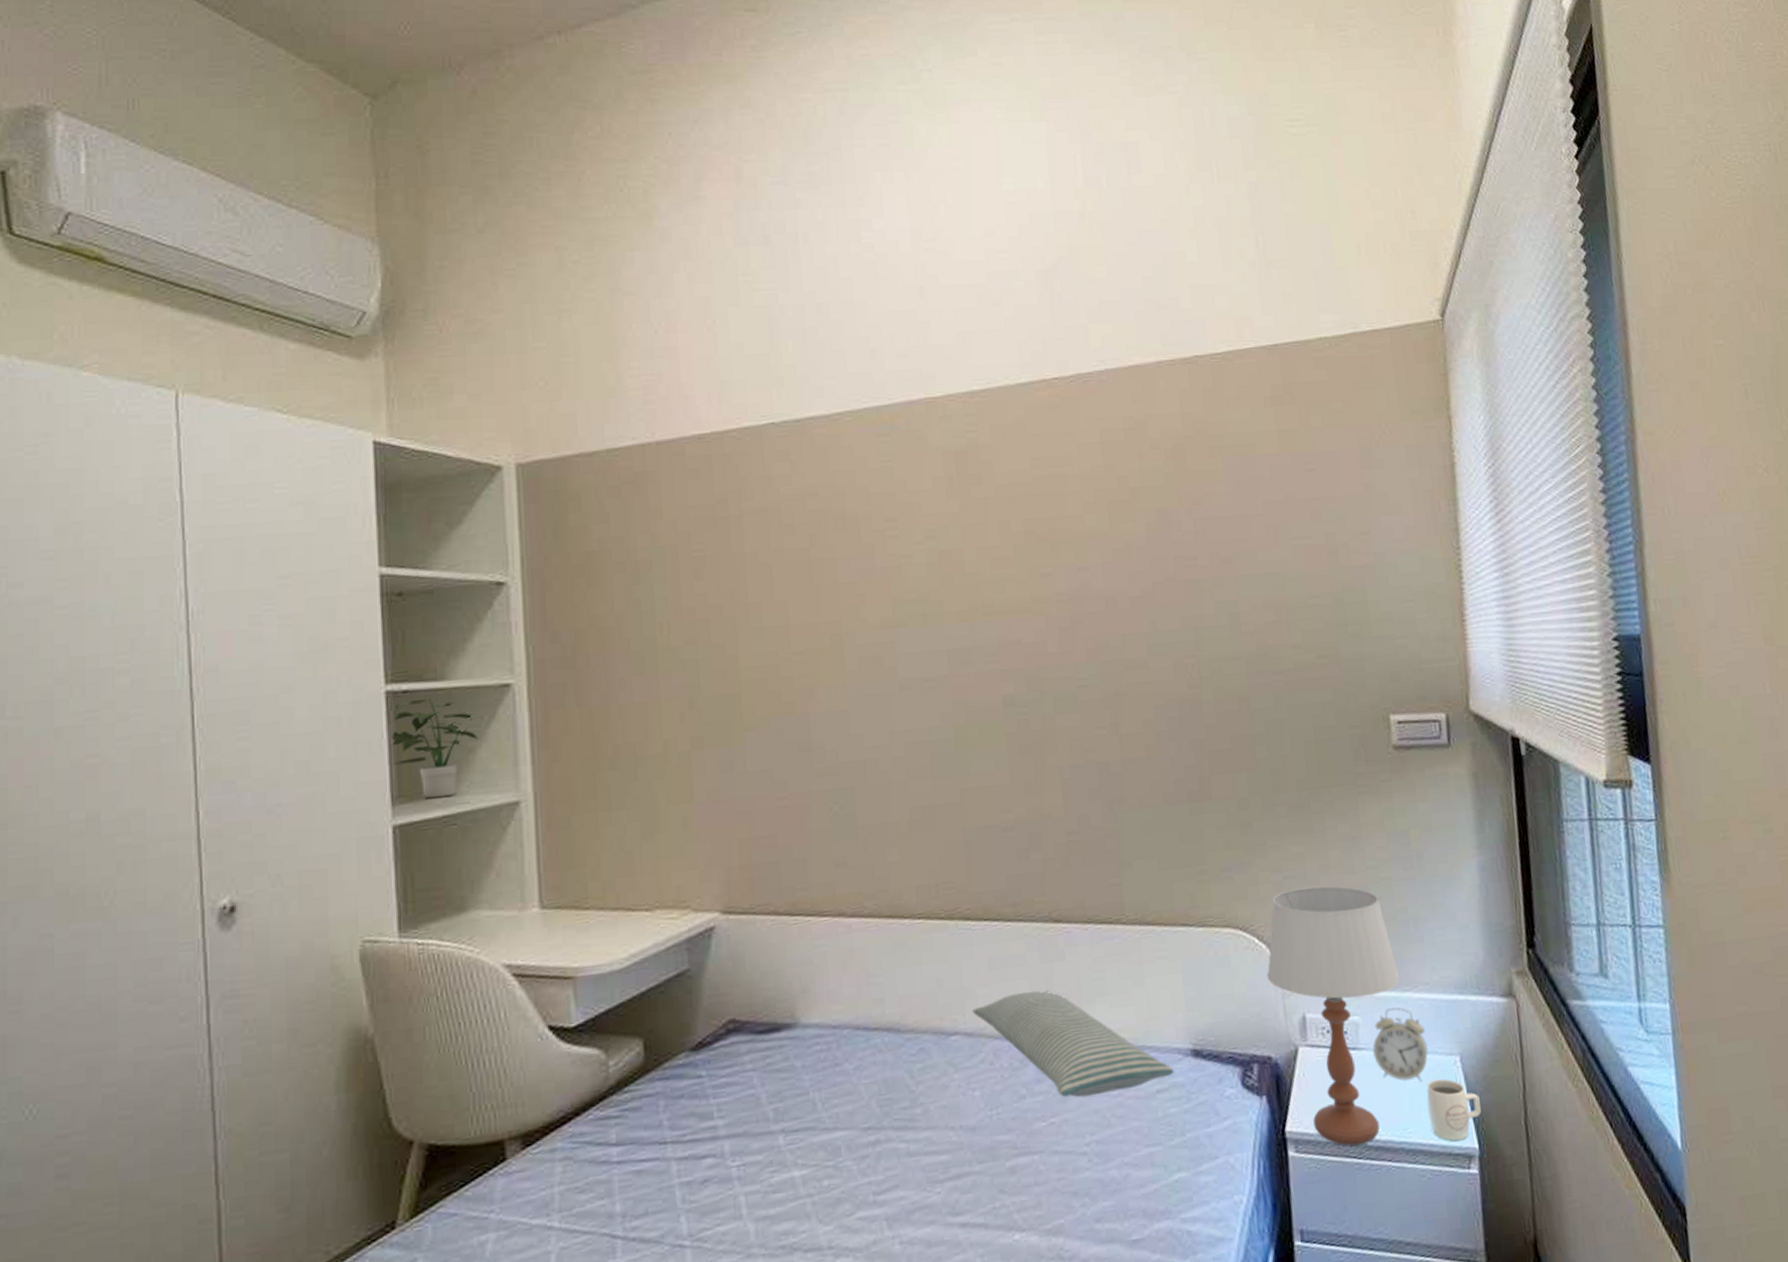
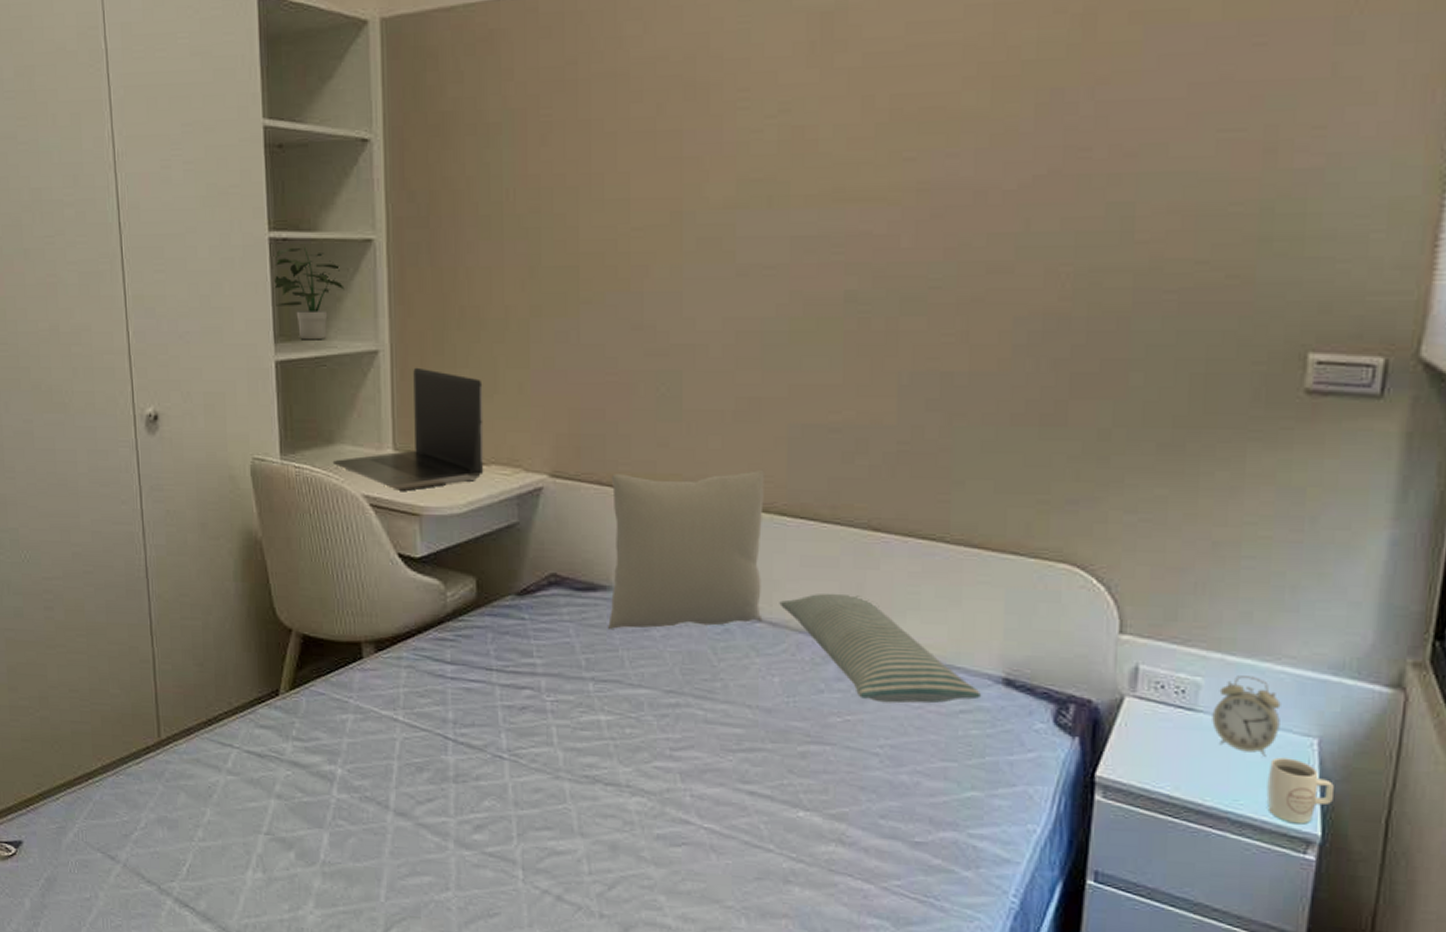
laptop computer: none [465,814,648,954] -> present [332,367,484,491]
pillow: none [789,876,958,1071] -> present [608,469,764,629]
table lamp: present [1266,886,1401,1146] -> none [1100,534,1262,806]

